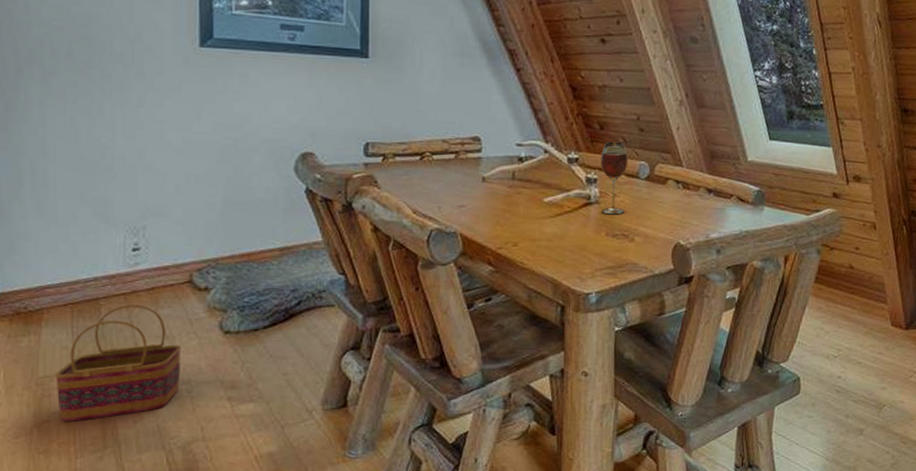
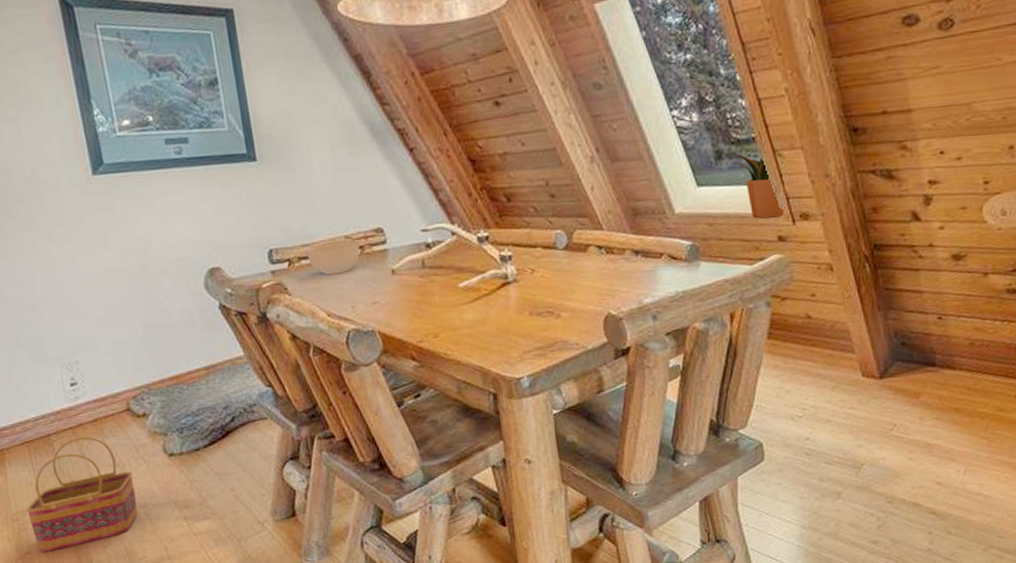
bowl: none [402,143,455,175] -> present [305,240,360,275]
wineglass: present [601,141,629,215] -> none [512,212,546,293]
potted plant: none [801,116,841,176] -> present [731,154,784,219]

